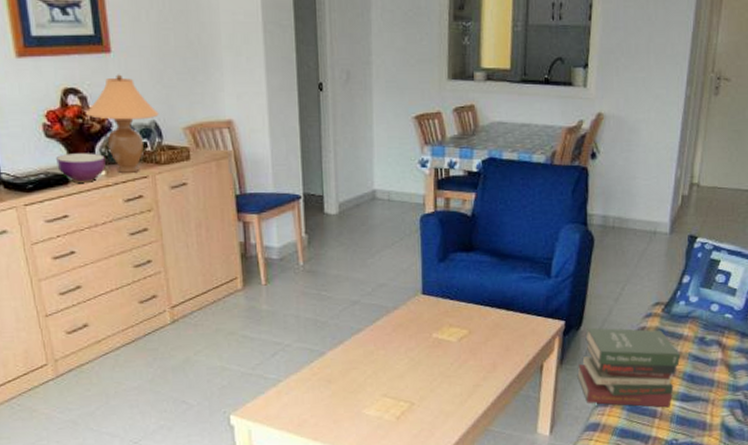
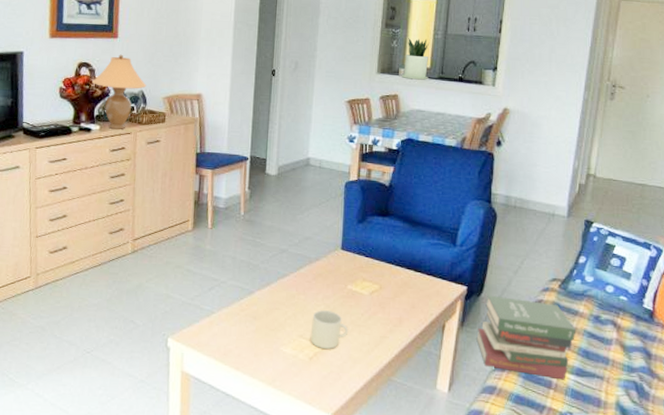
bowl: present [56,153,106,184] -> none [64,111,101,135]
mug: none [395,364,438,406] -> present [310,310,349,349]
planter: none [477,32,509,85] -> present [401,38,430,80]

